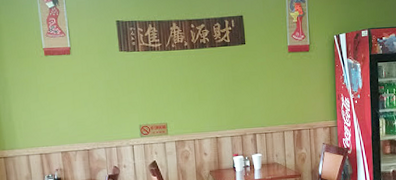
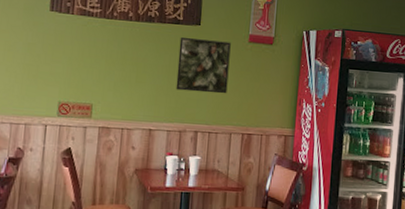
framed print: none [230,55,276,102] -> present [176,36,231,94]

